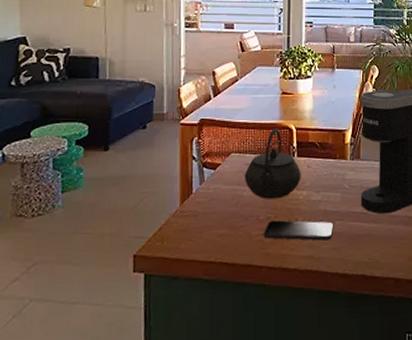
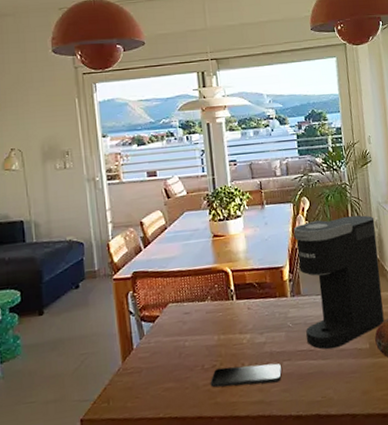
kettle: present [244,127,301,199] -> none [184,272,243,347]

